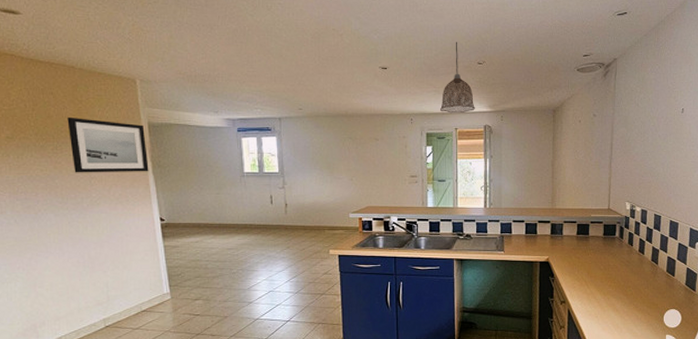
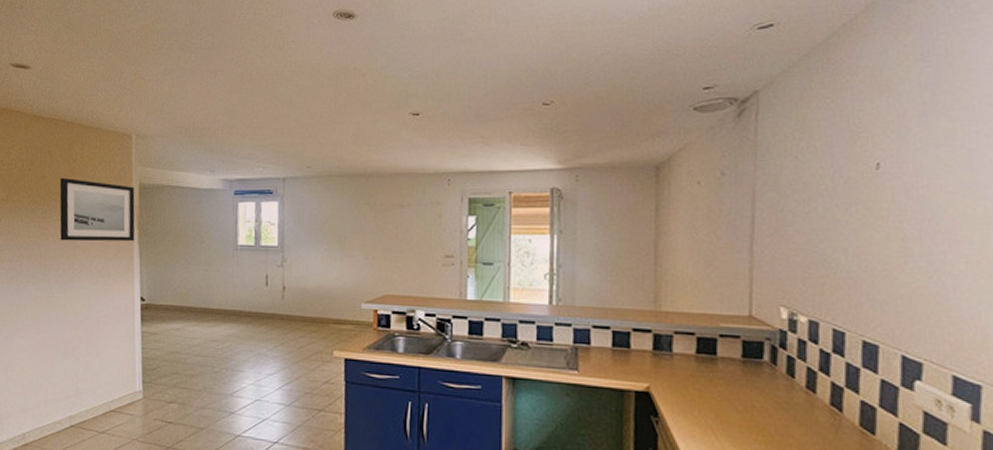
pendant lamp: present [440,41,475,113] -> none [489,76,538,172]

